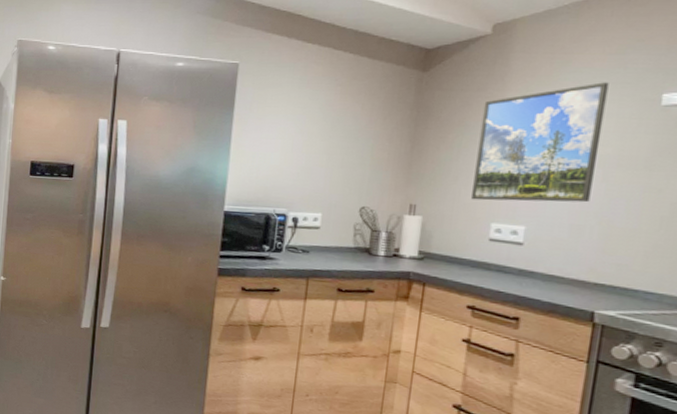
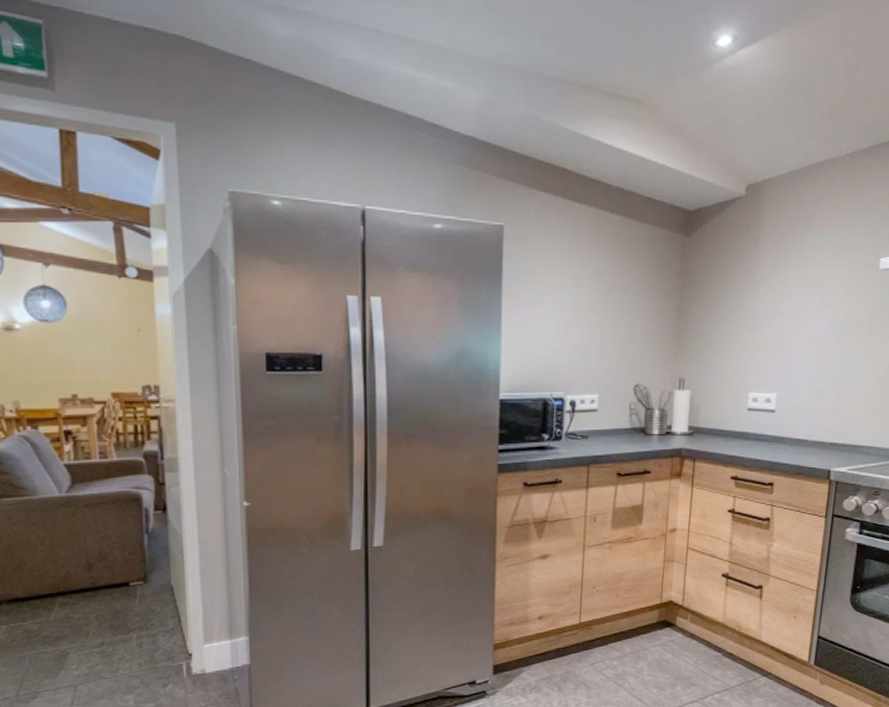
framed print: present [471,82,609,203] -> none [732,247,840,370]

